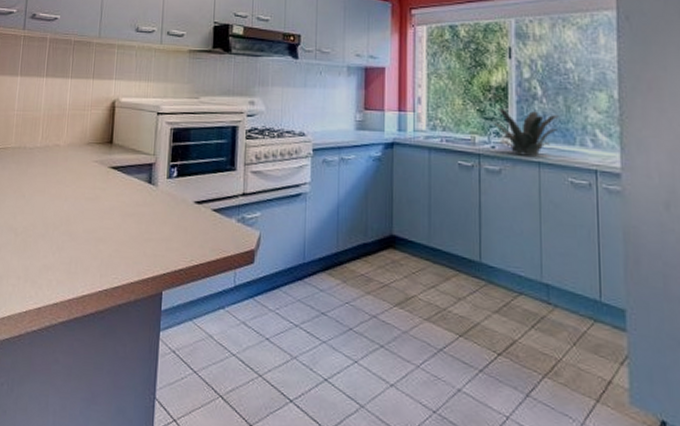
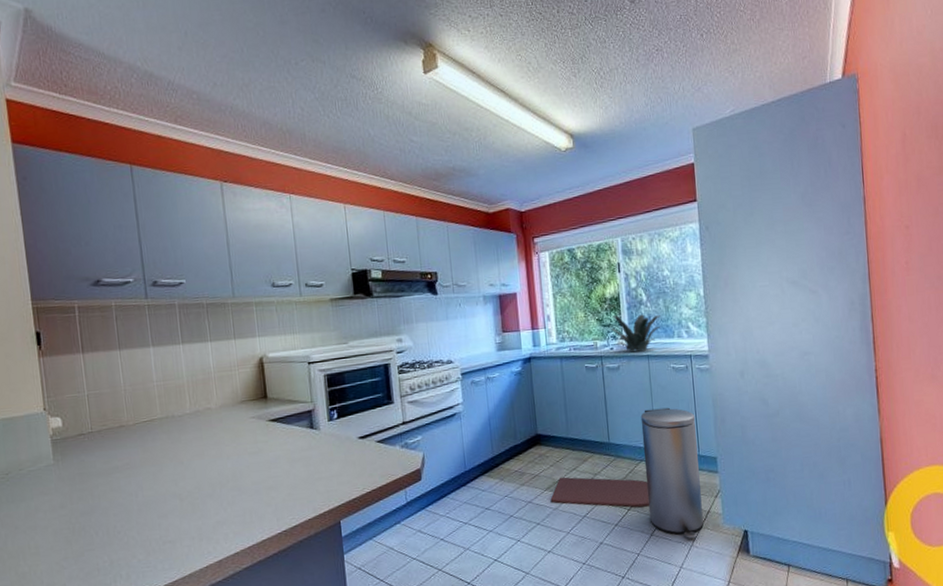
door mat: none [400,293,527,356] -> present [550,477,649,508]
pedal bin: none [523,229,601,414] -> present [640,407,704,538]

